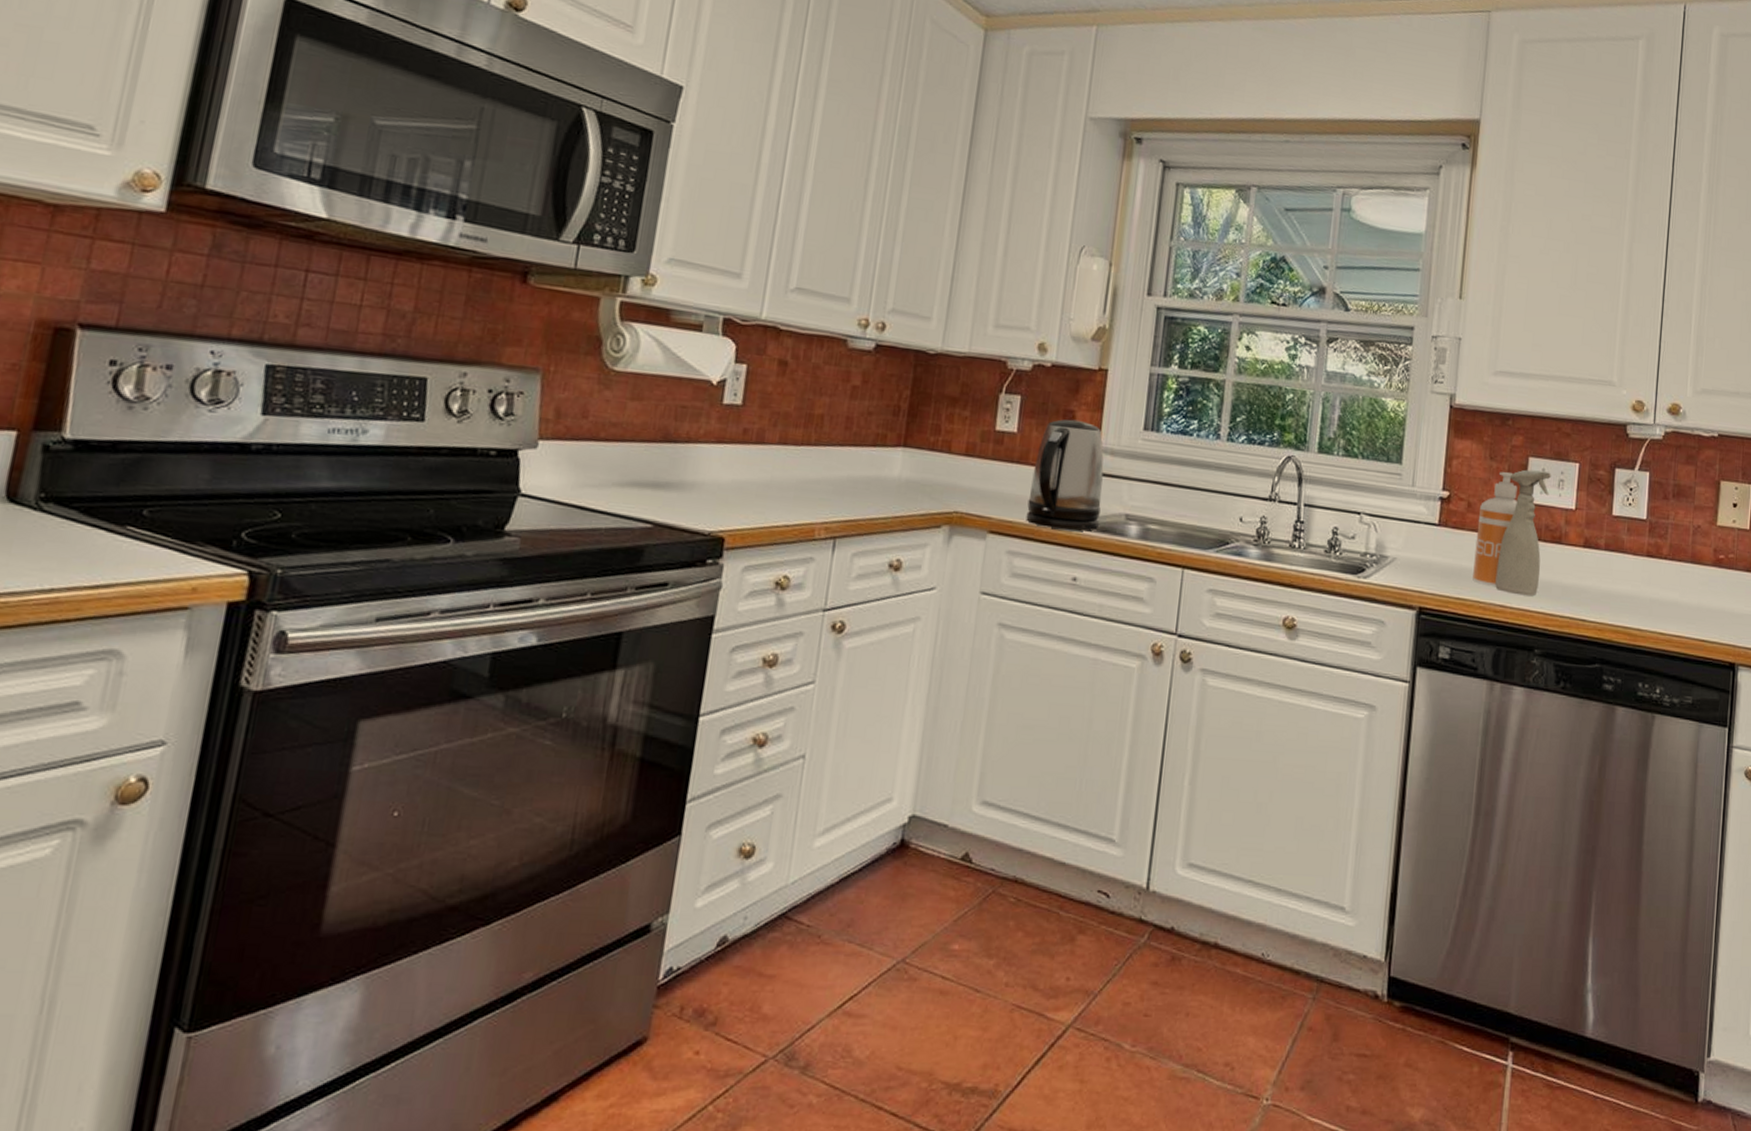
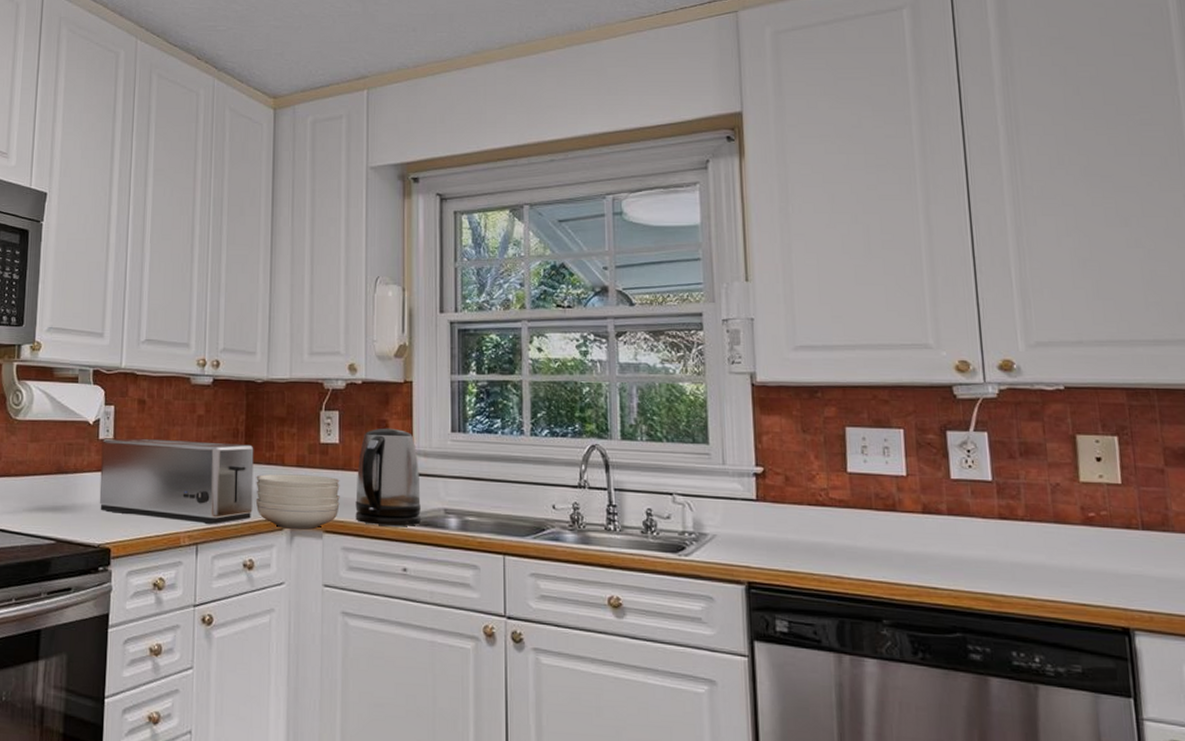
toaster: none [715,404,917,517] -> present [99,438,254,525]
bowl: none [912,461,1014,529] -> present [255,474,340,531]
soap dispenser: present [1472,472,1517,587] -> none [798,444,840,559]
spray bottle: present [1495,469,1551,597] -> none [826,439,877,566]

